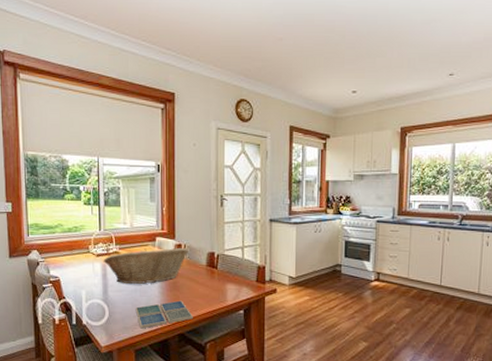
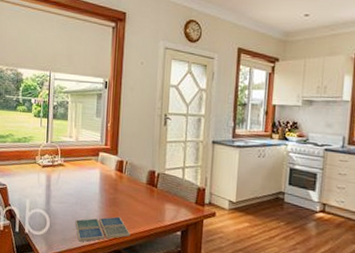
fruit basket: present [103,247,188,285] -> none [48,163,130,198]

